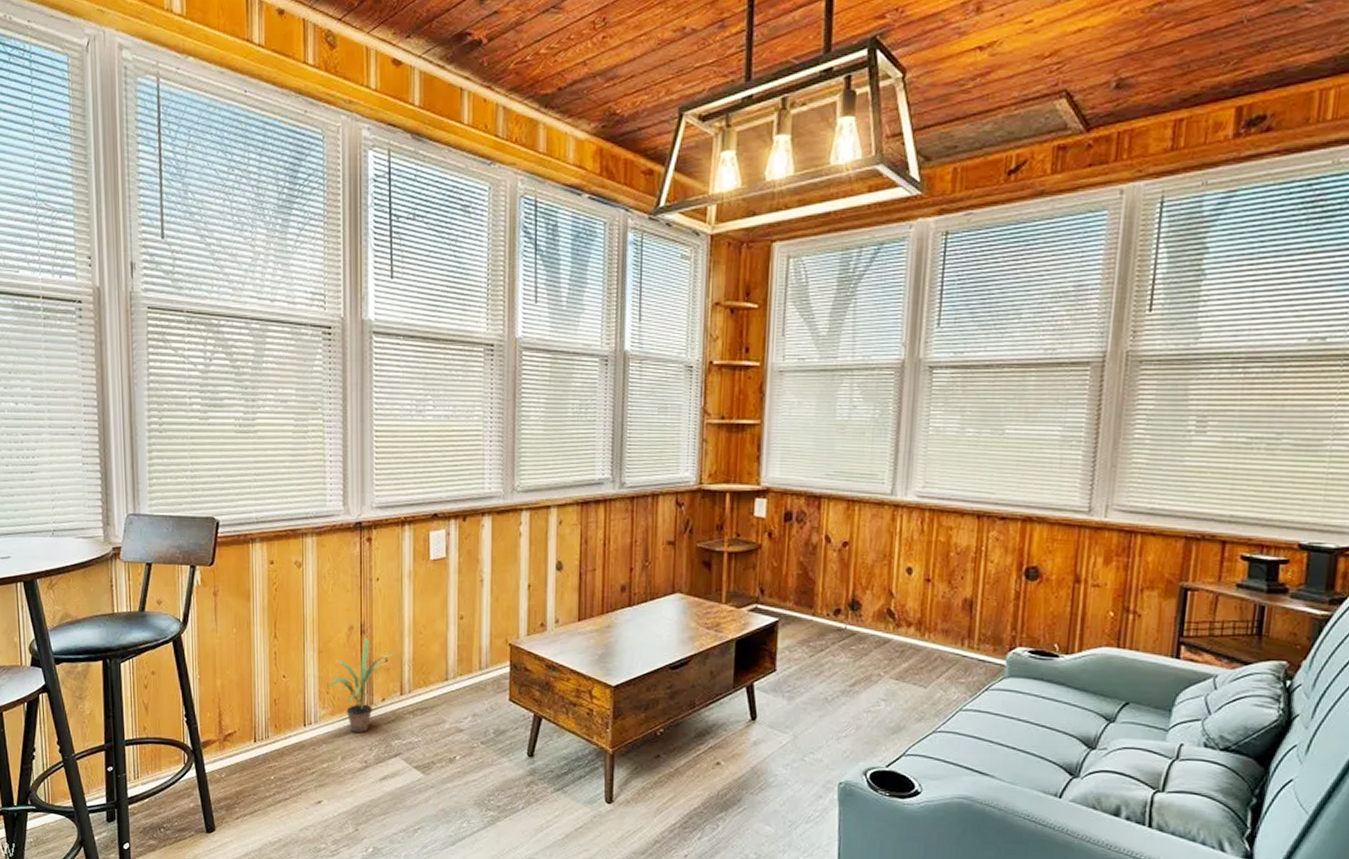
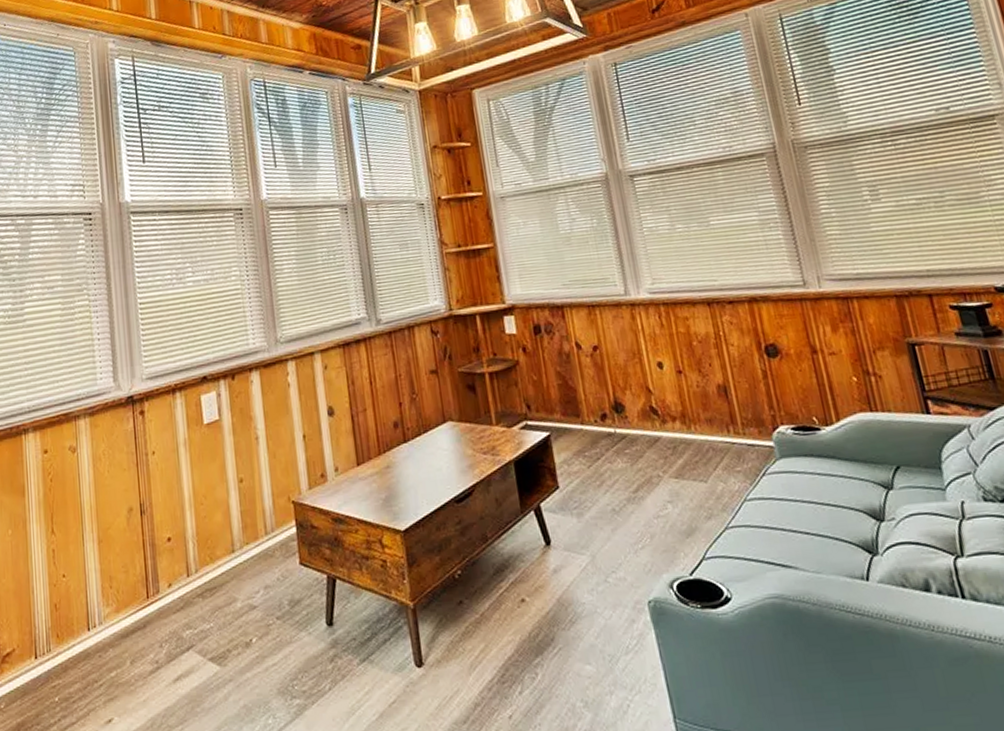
potted plant: present [328,638,395,734] -> none [111,518,178,630]

